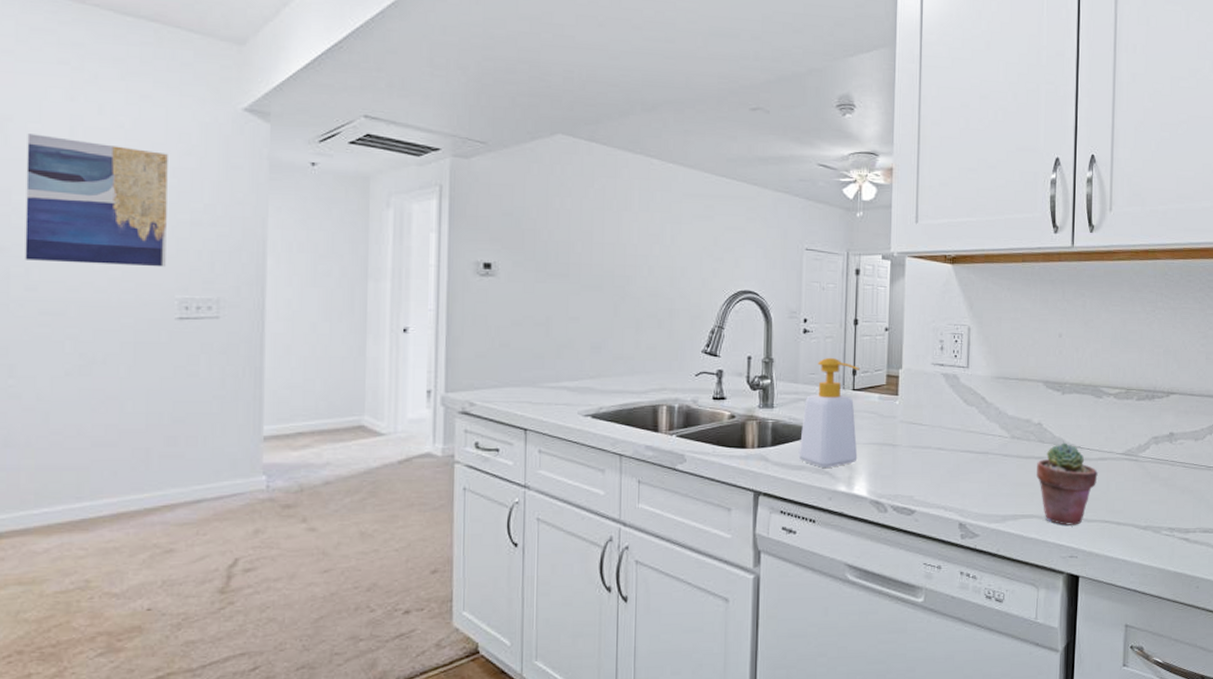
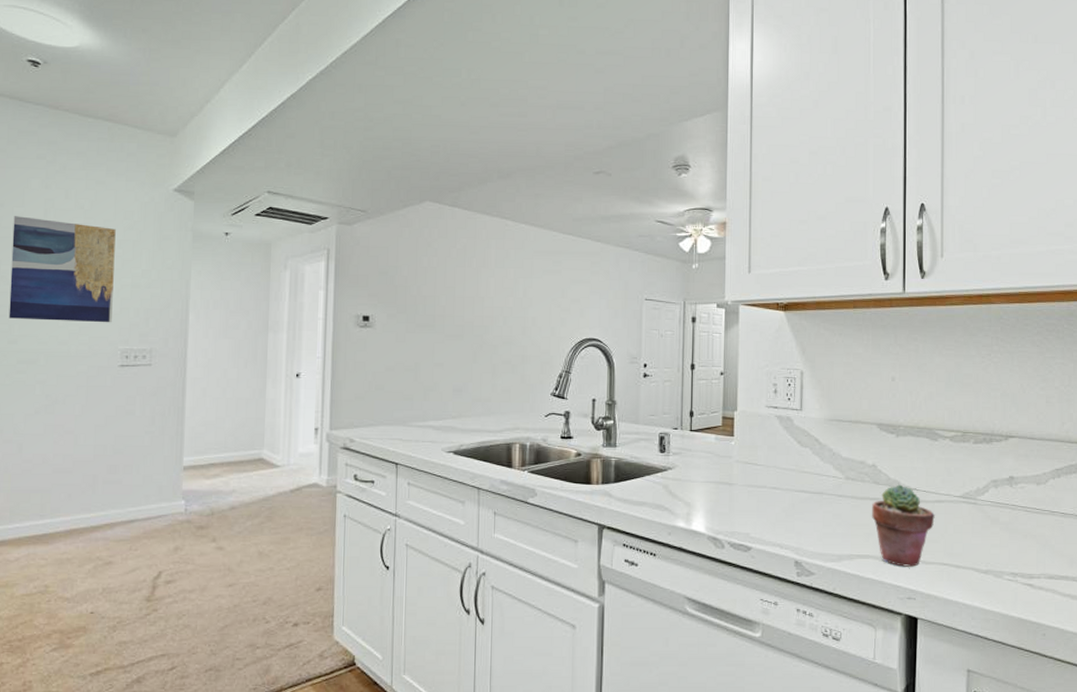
soap bottle: present [798,357,860,469] -> none [639,400,697,505]

